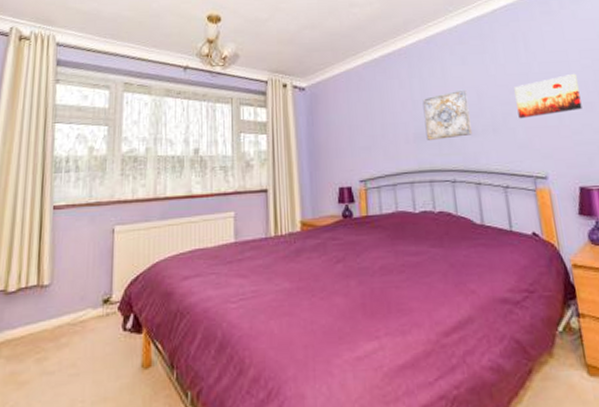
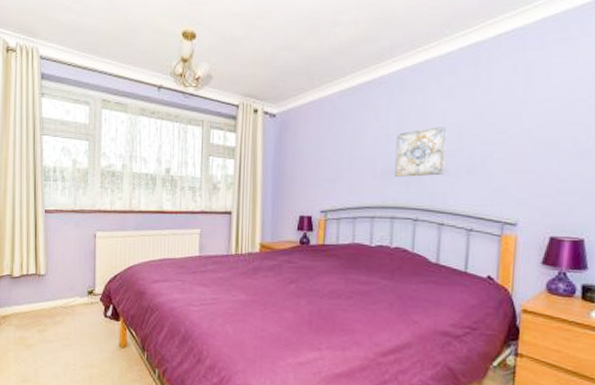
wall art: present [514,73,582,119] -> none [500,114,579,161]

